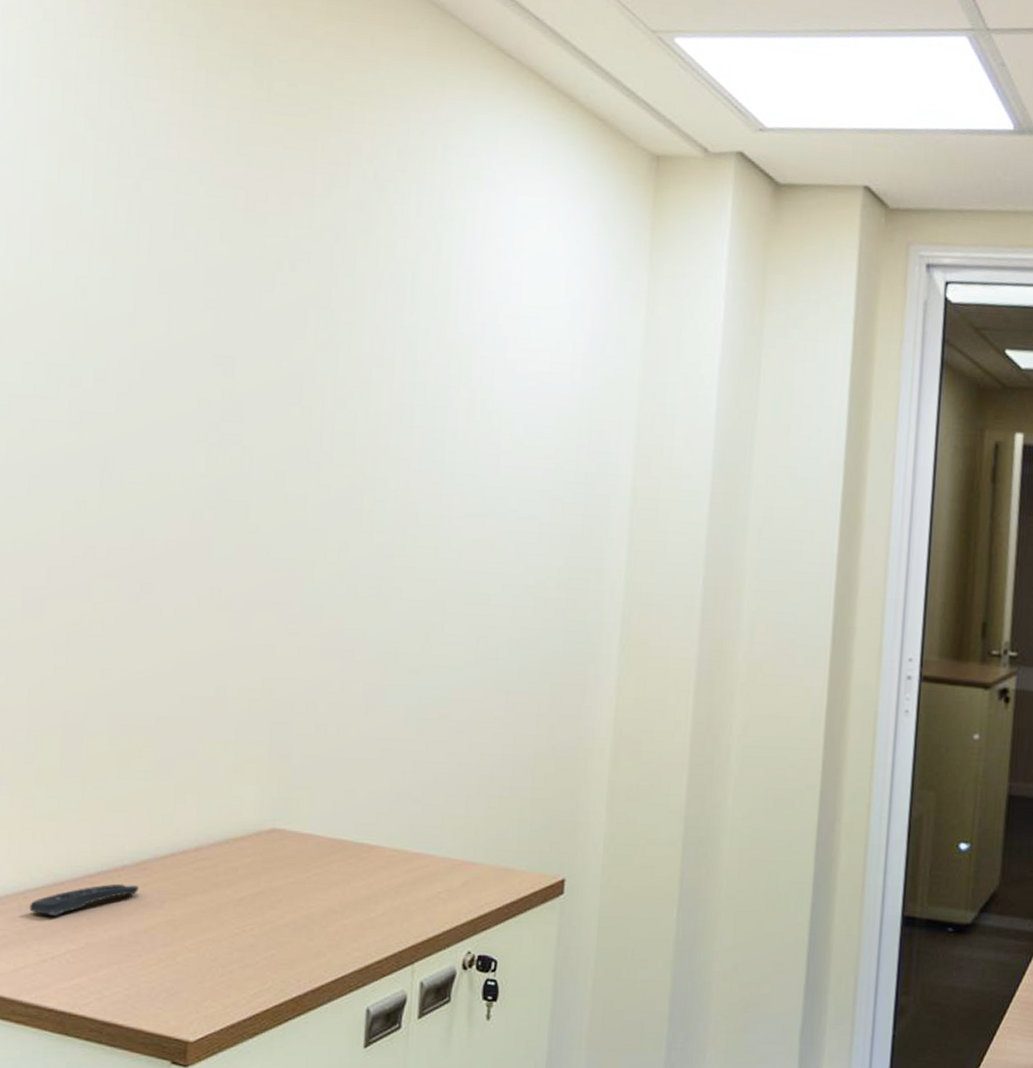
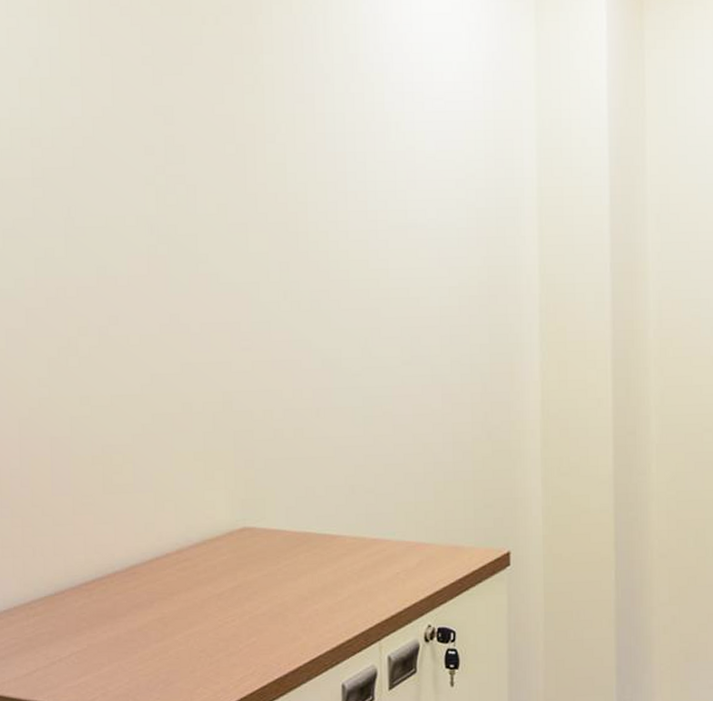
remote control: present [29,883,139,916] -> none [36,588,130,622]

